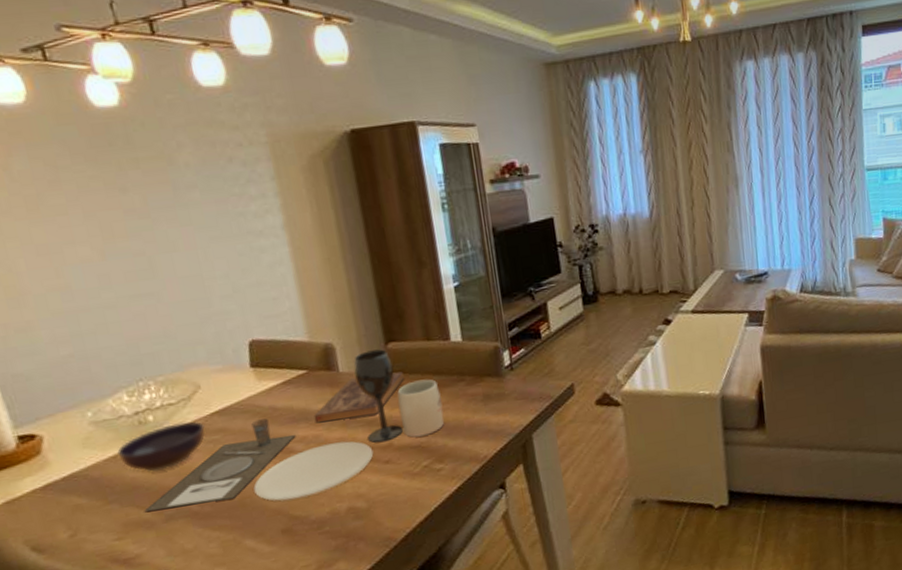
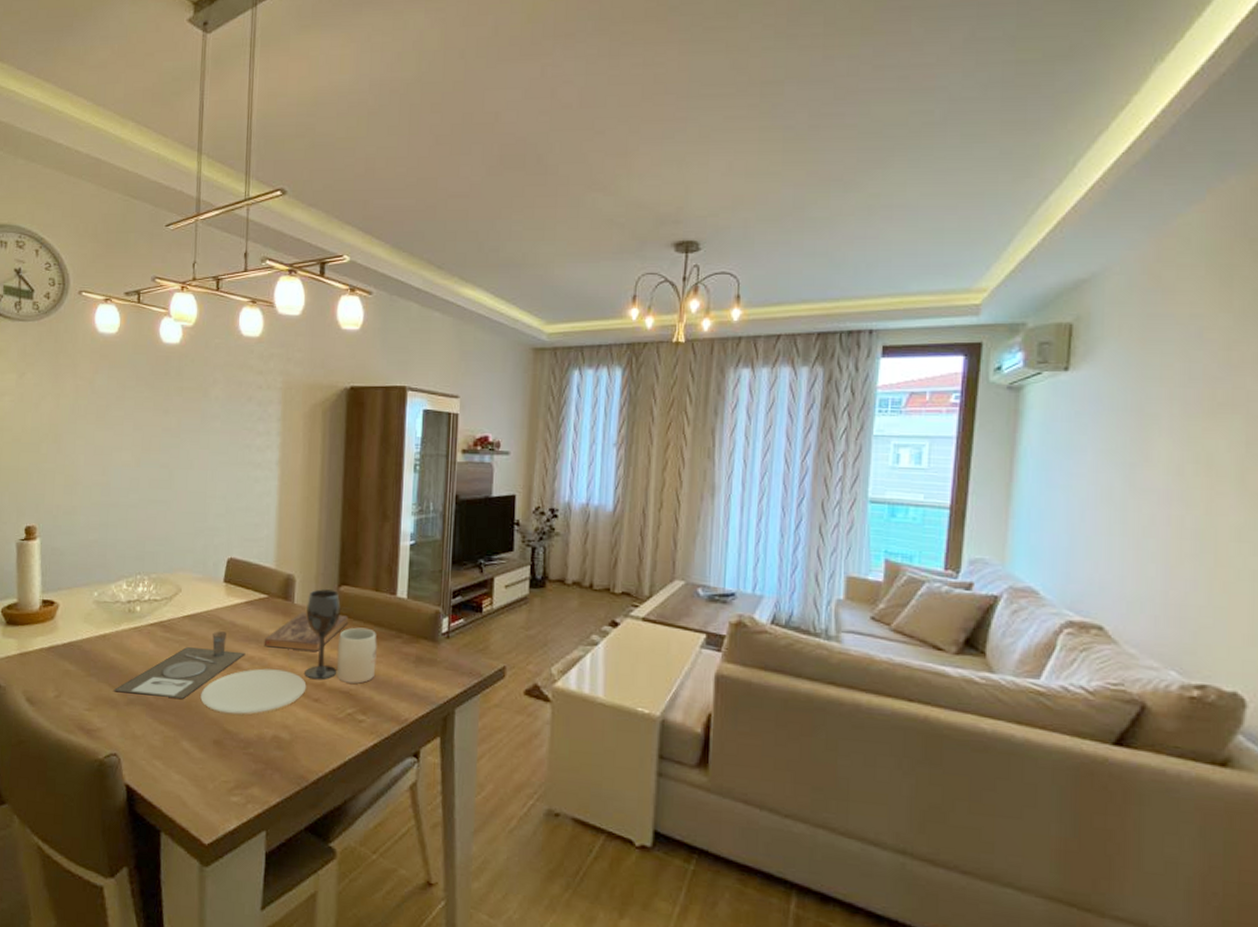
bowl: present [117,421,206,471] -> none [107,618,176,657]

